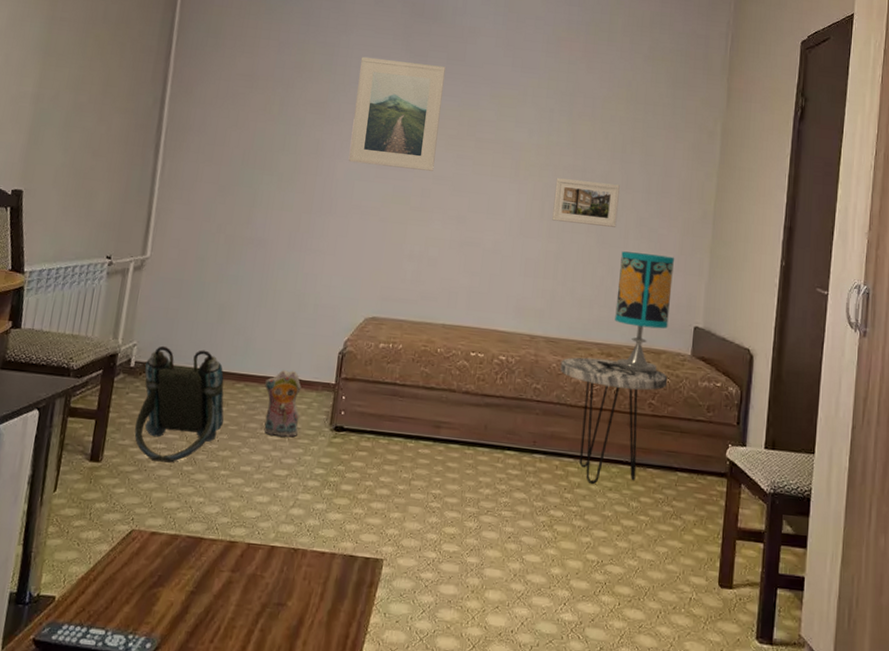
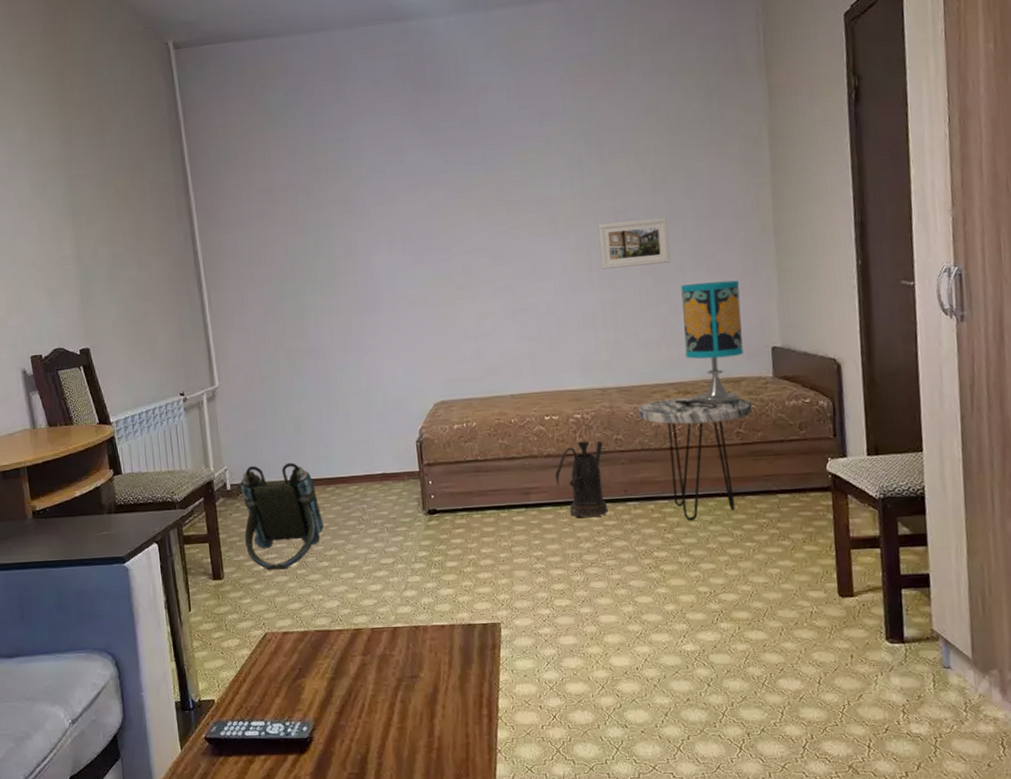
plush toy: present [264,369,301,437] -> none [352,465,394,529]
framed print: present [348,57,446,171] -> none [374,135,470,255]
watering can: none [468,383,521,464] -> present [554,441,608,519]

